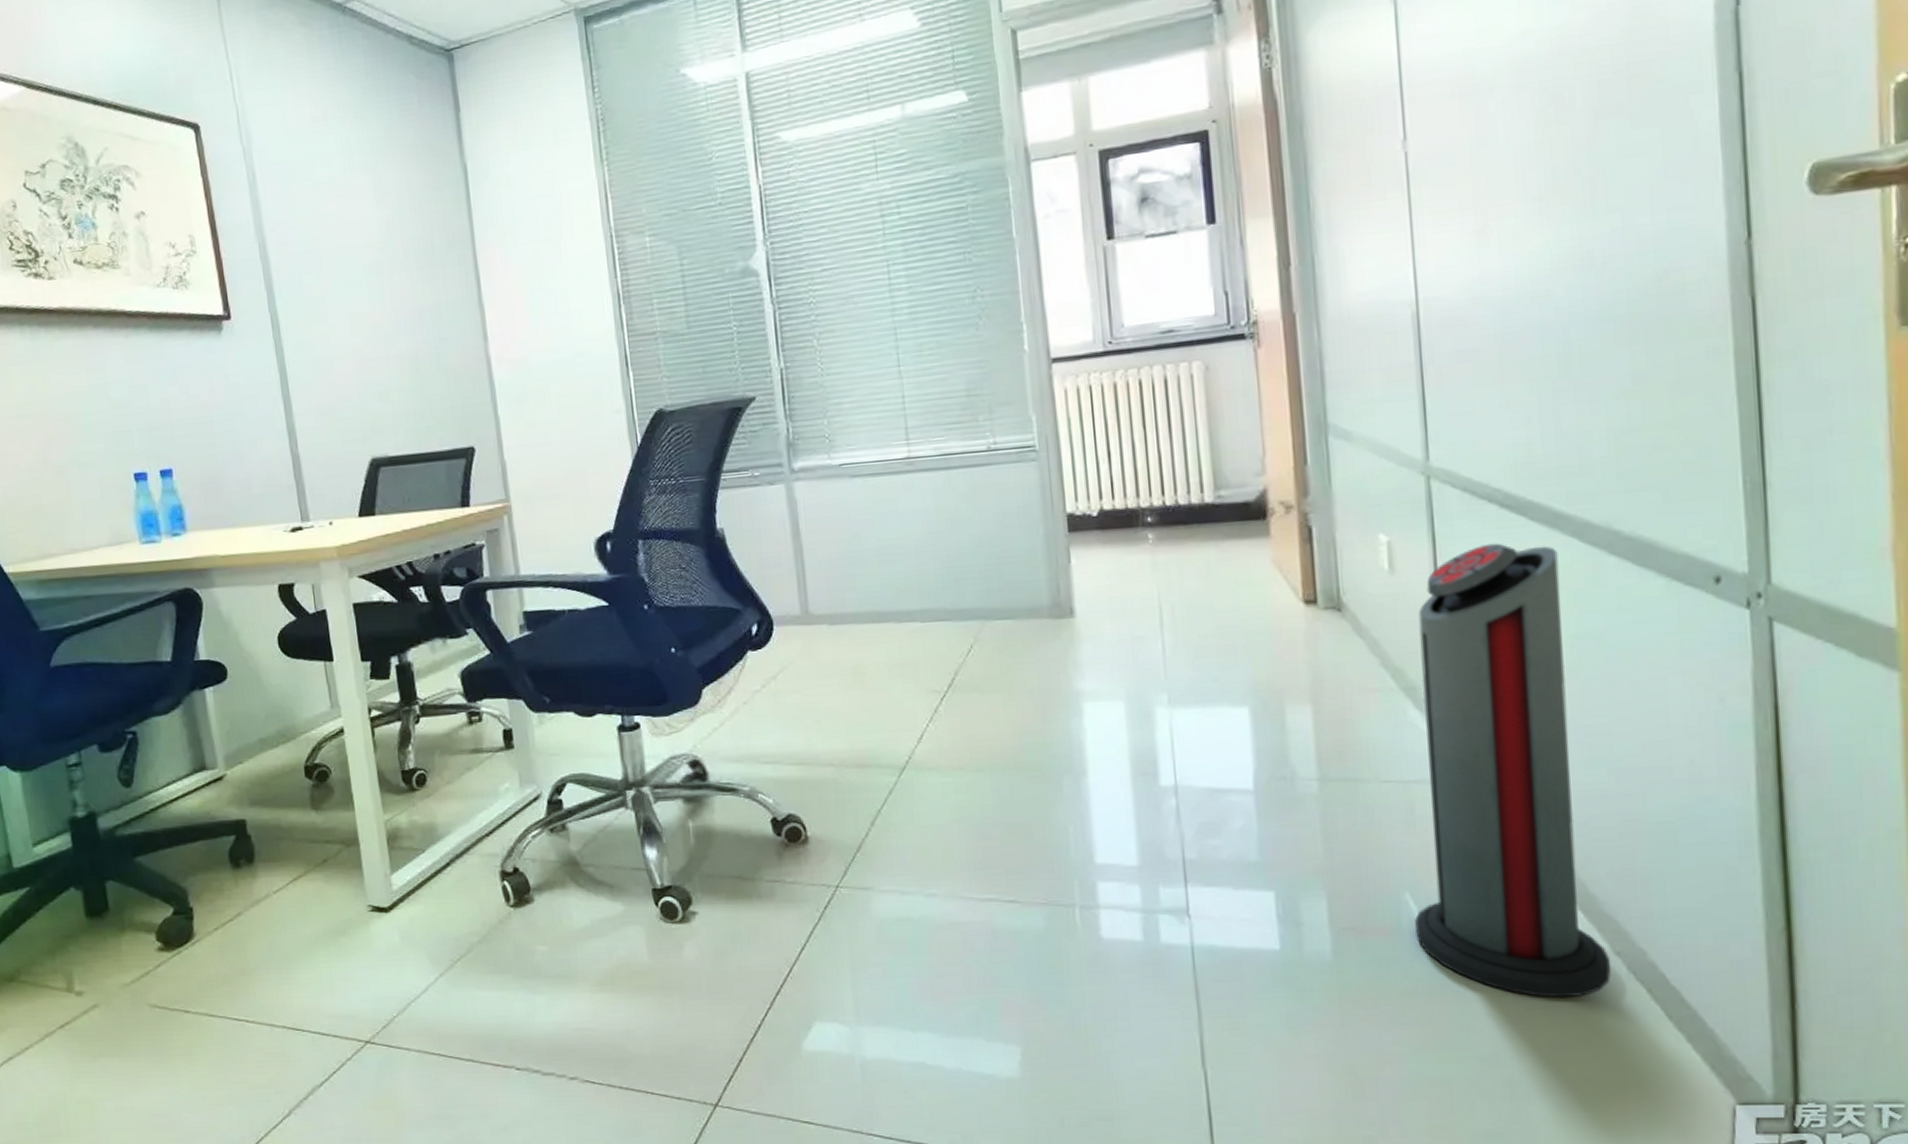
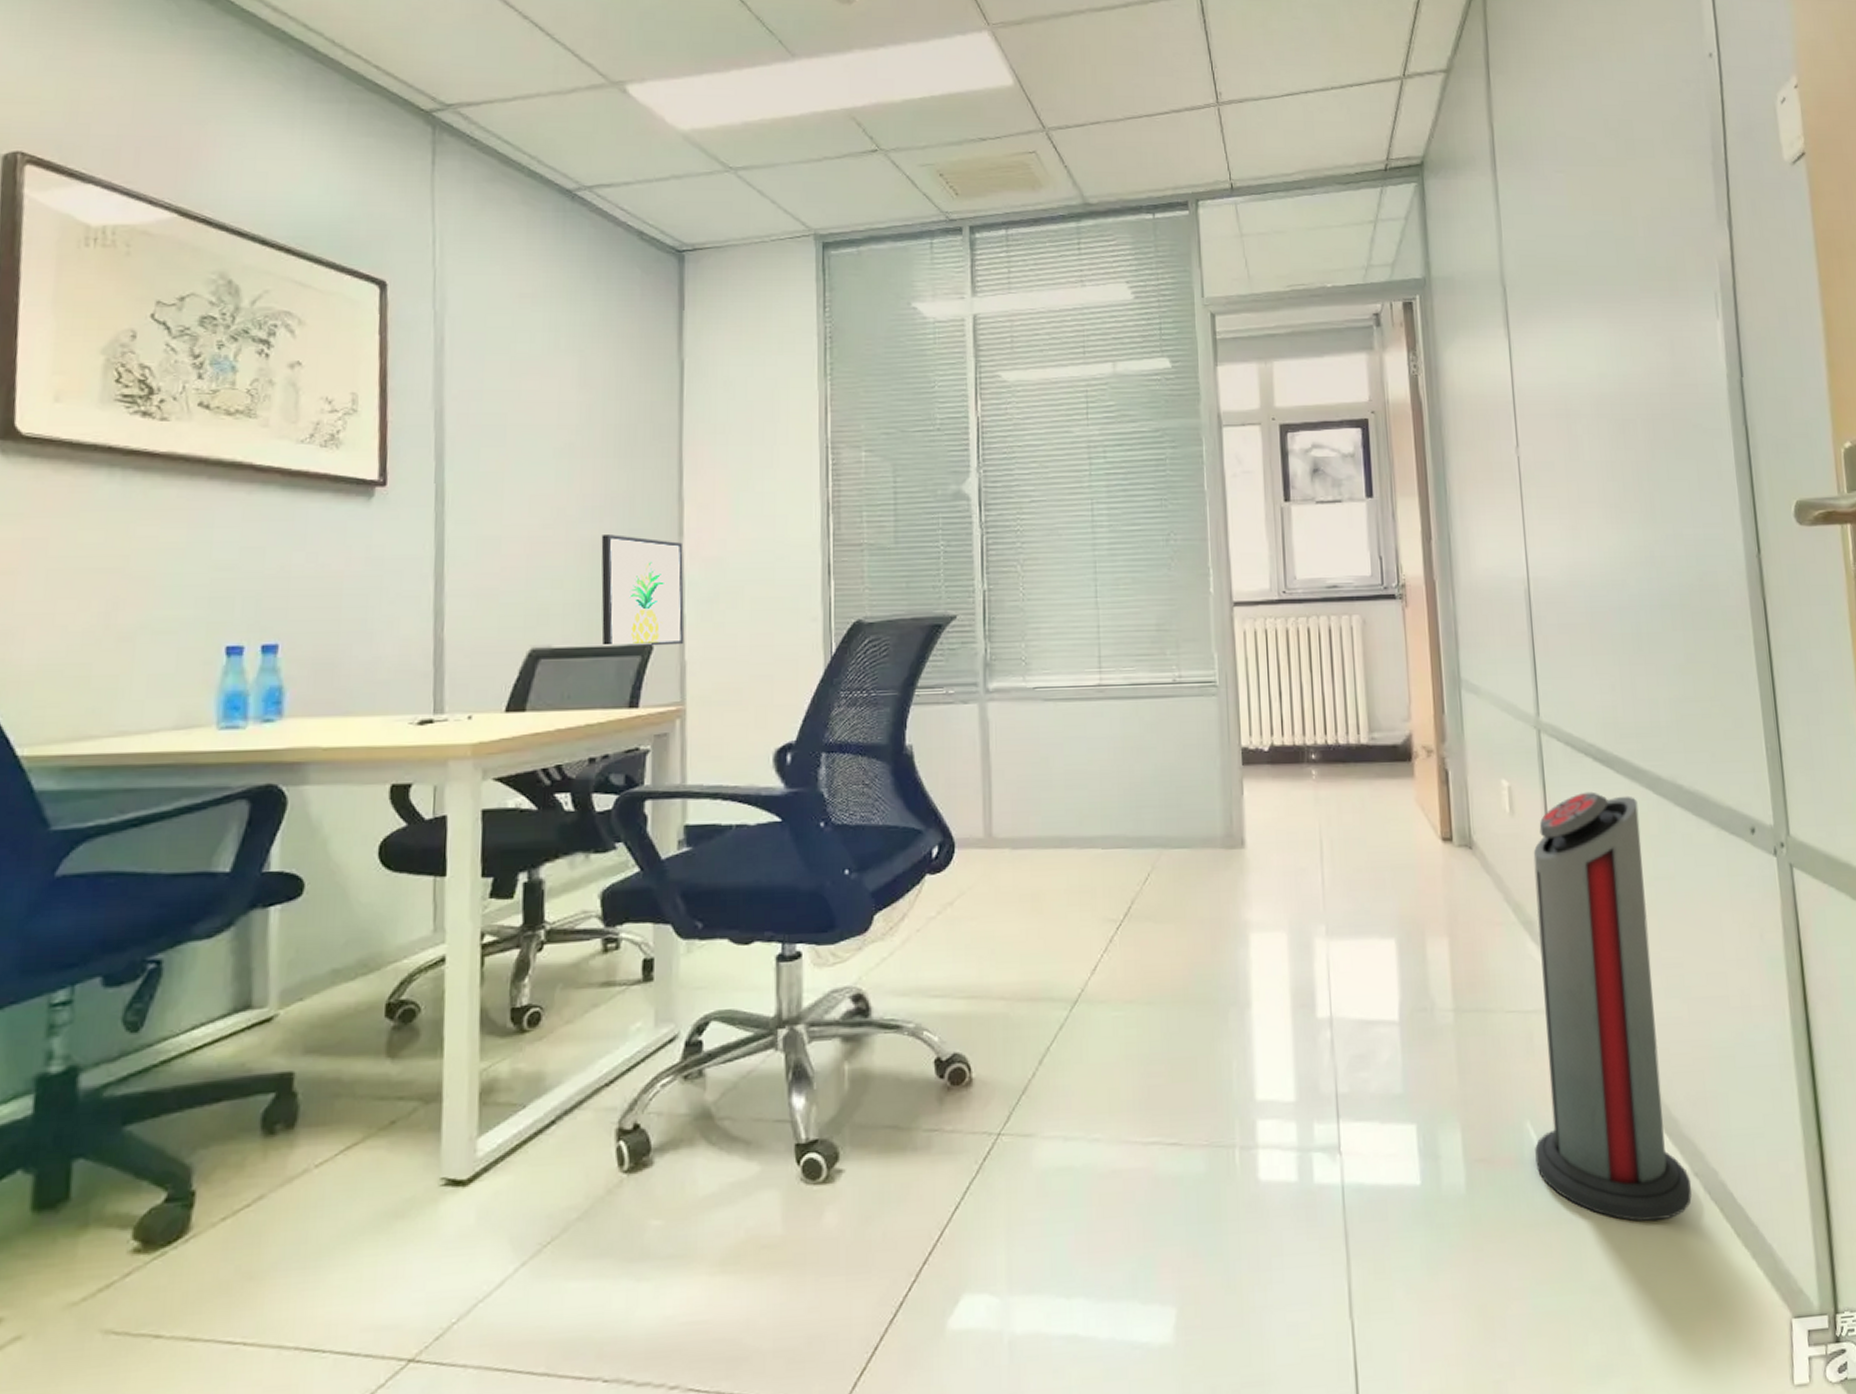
wall art: none [416,345,502,450] -> present [601,534,685,646]

